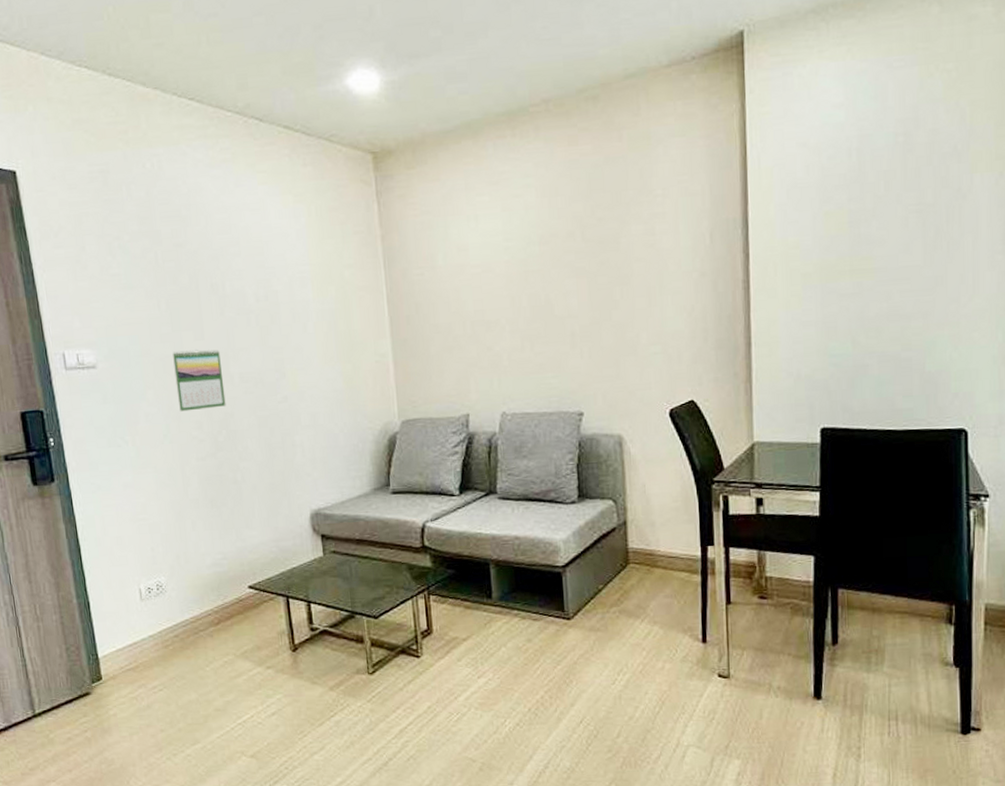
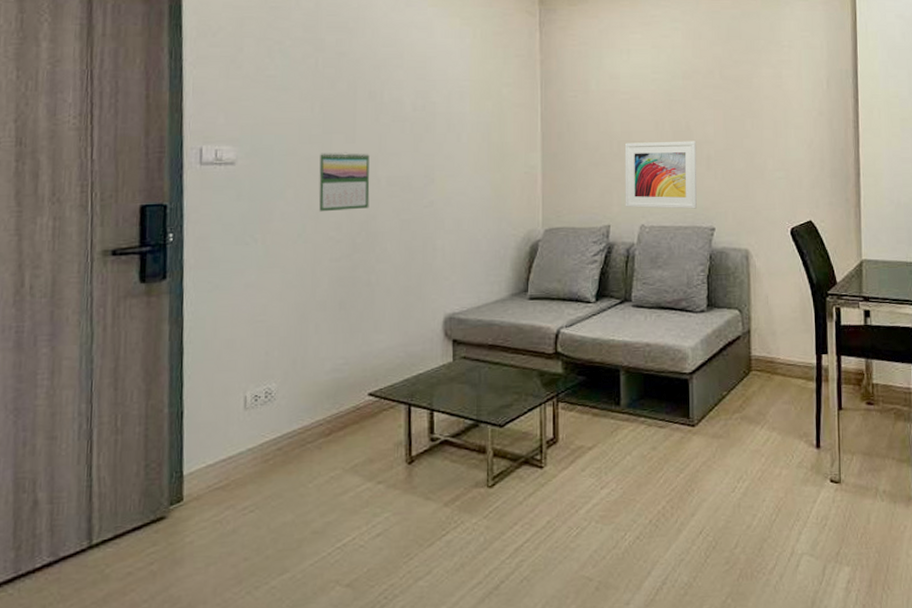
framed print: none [478,316,562,395] -> present [624,141,697,209]

